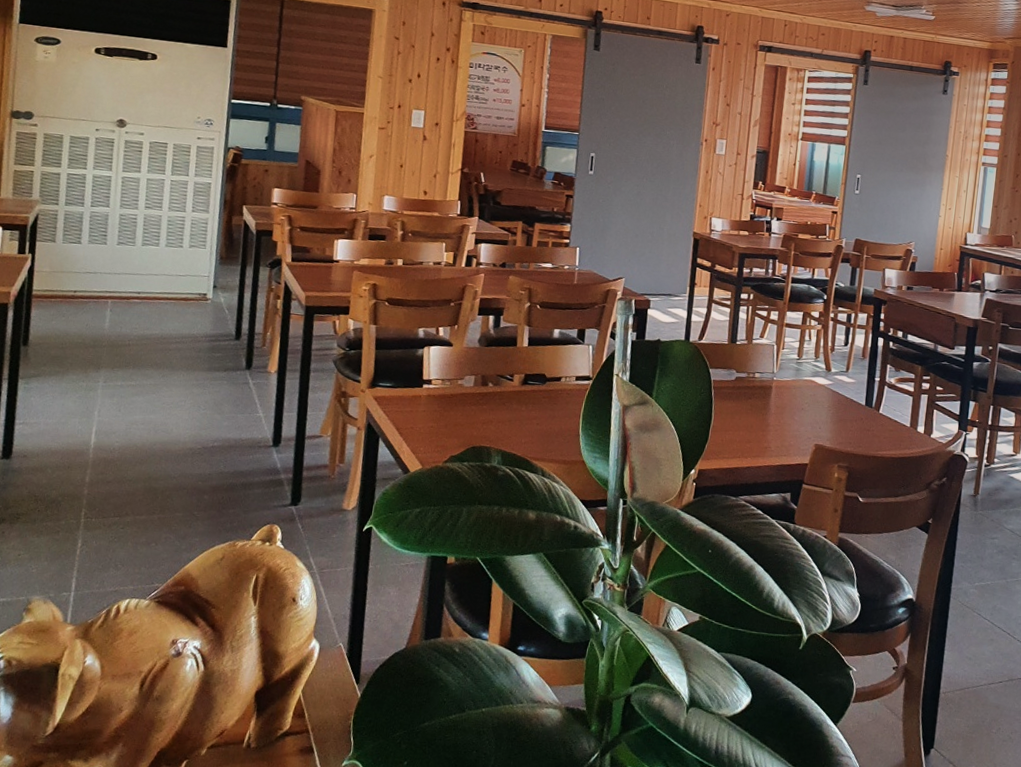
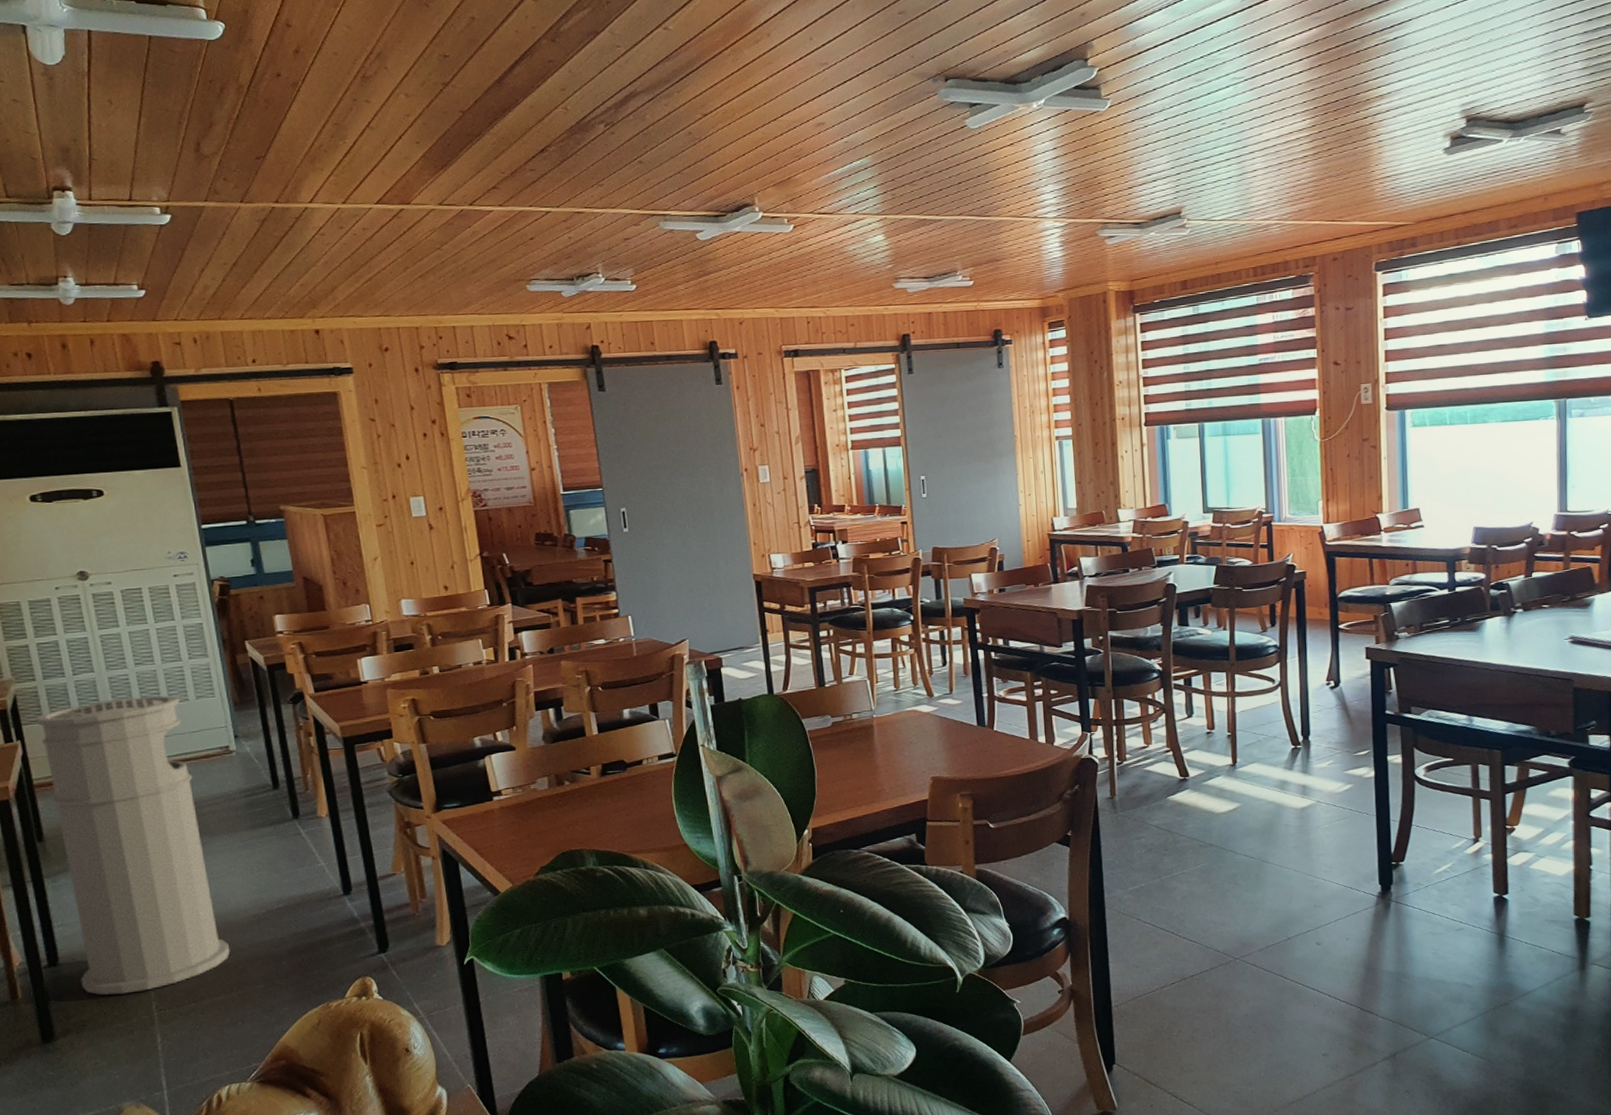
trash can: none [25,233,175,498] -> present [35,695,230,996]

